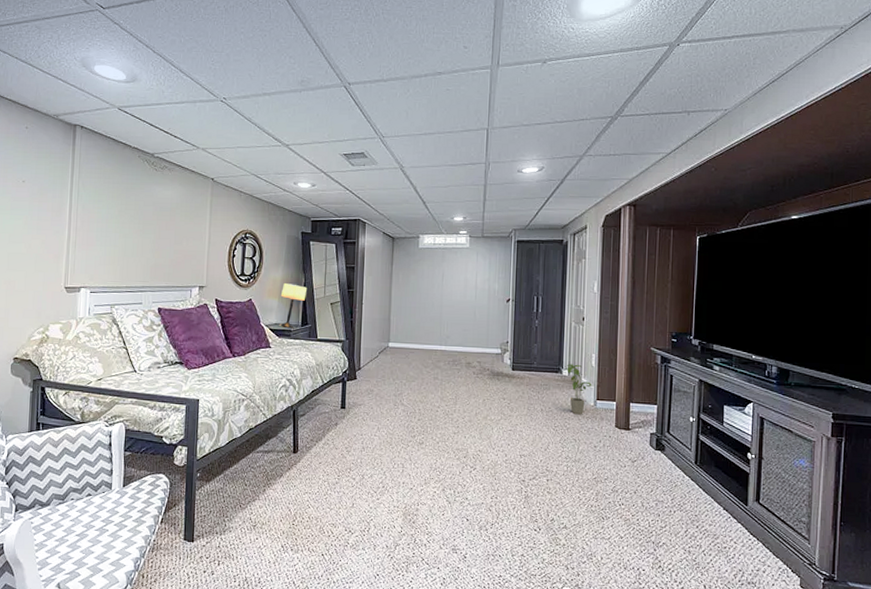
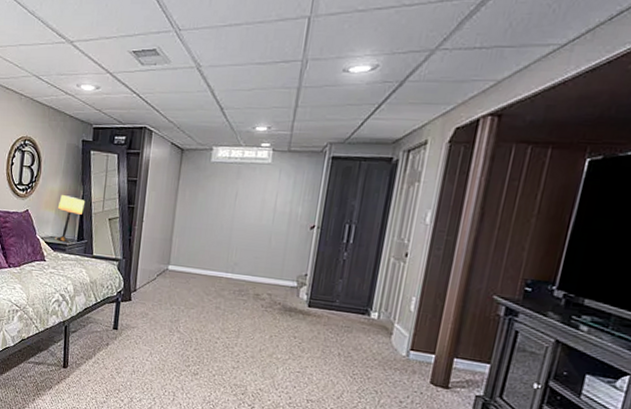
house plant: present [567,364,593,415] -> none [375,306,408,365]

